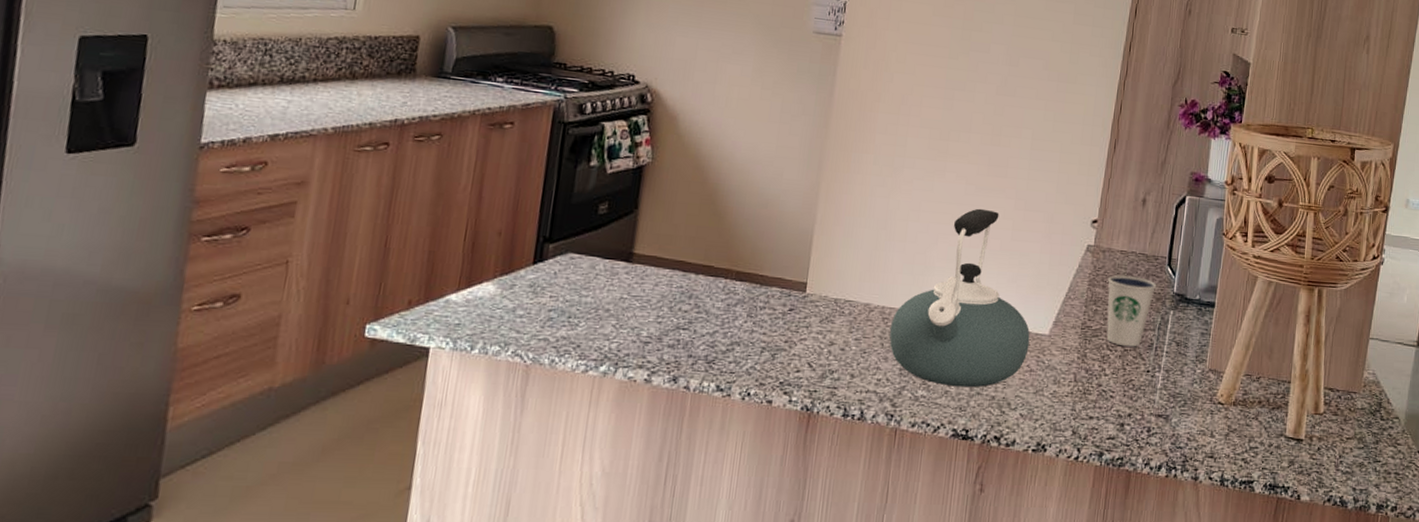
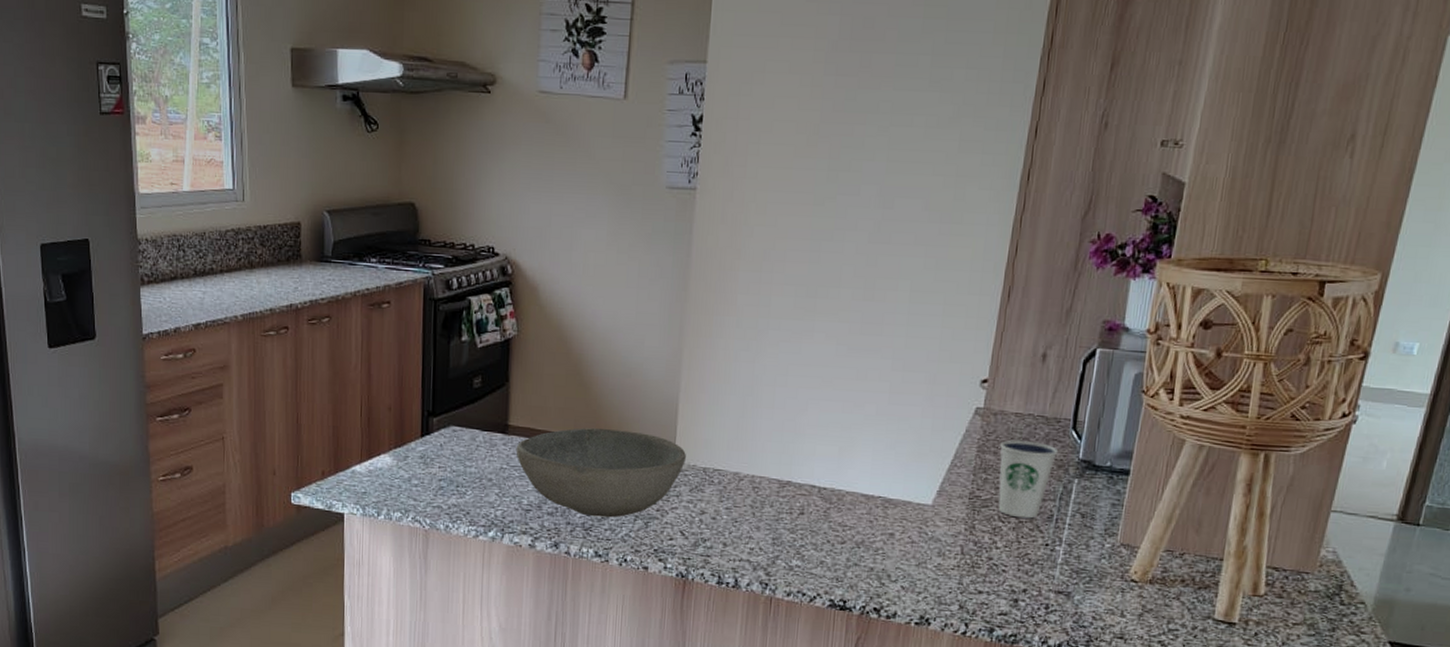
bowl: none [639,257,818,350] -> present [516,427,686,518]
kettle: present [889,208,1030,388] -> none [760,370,911,559]

